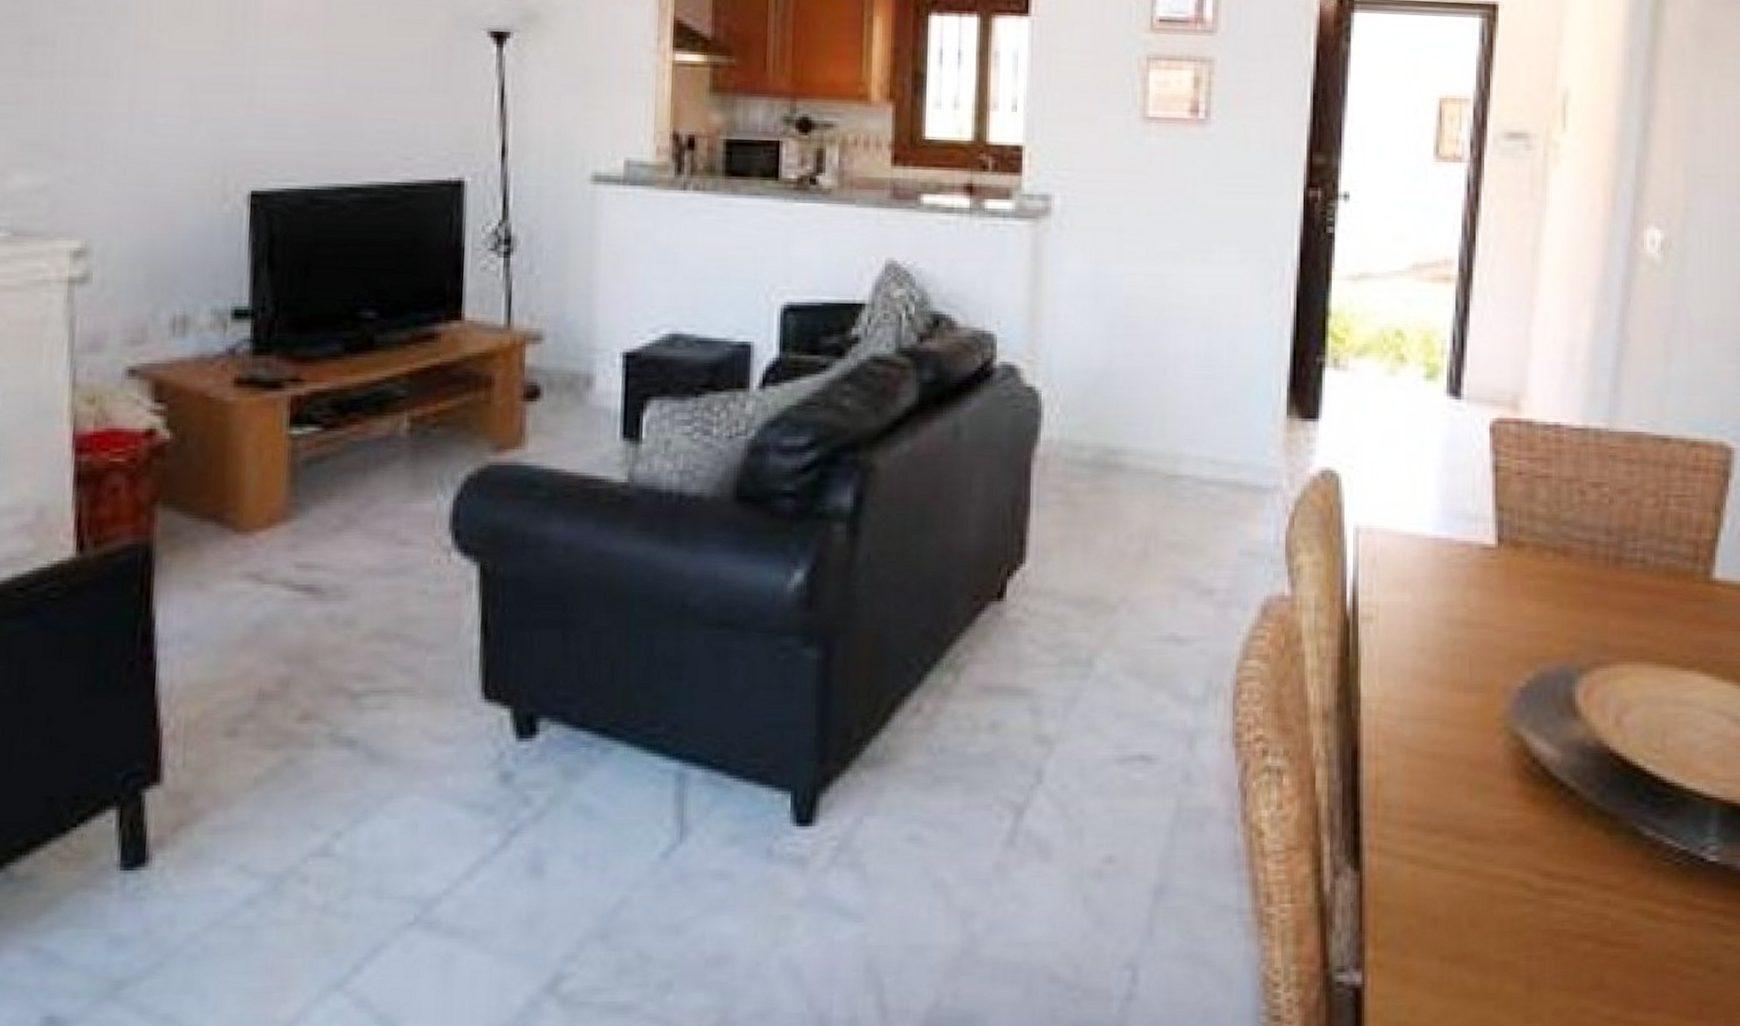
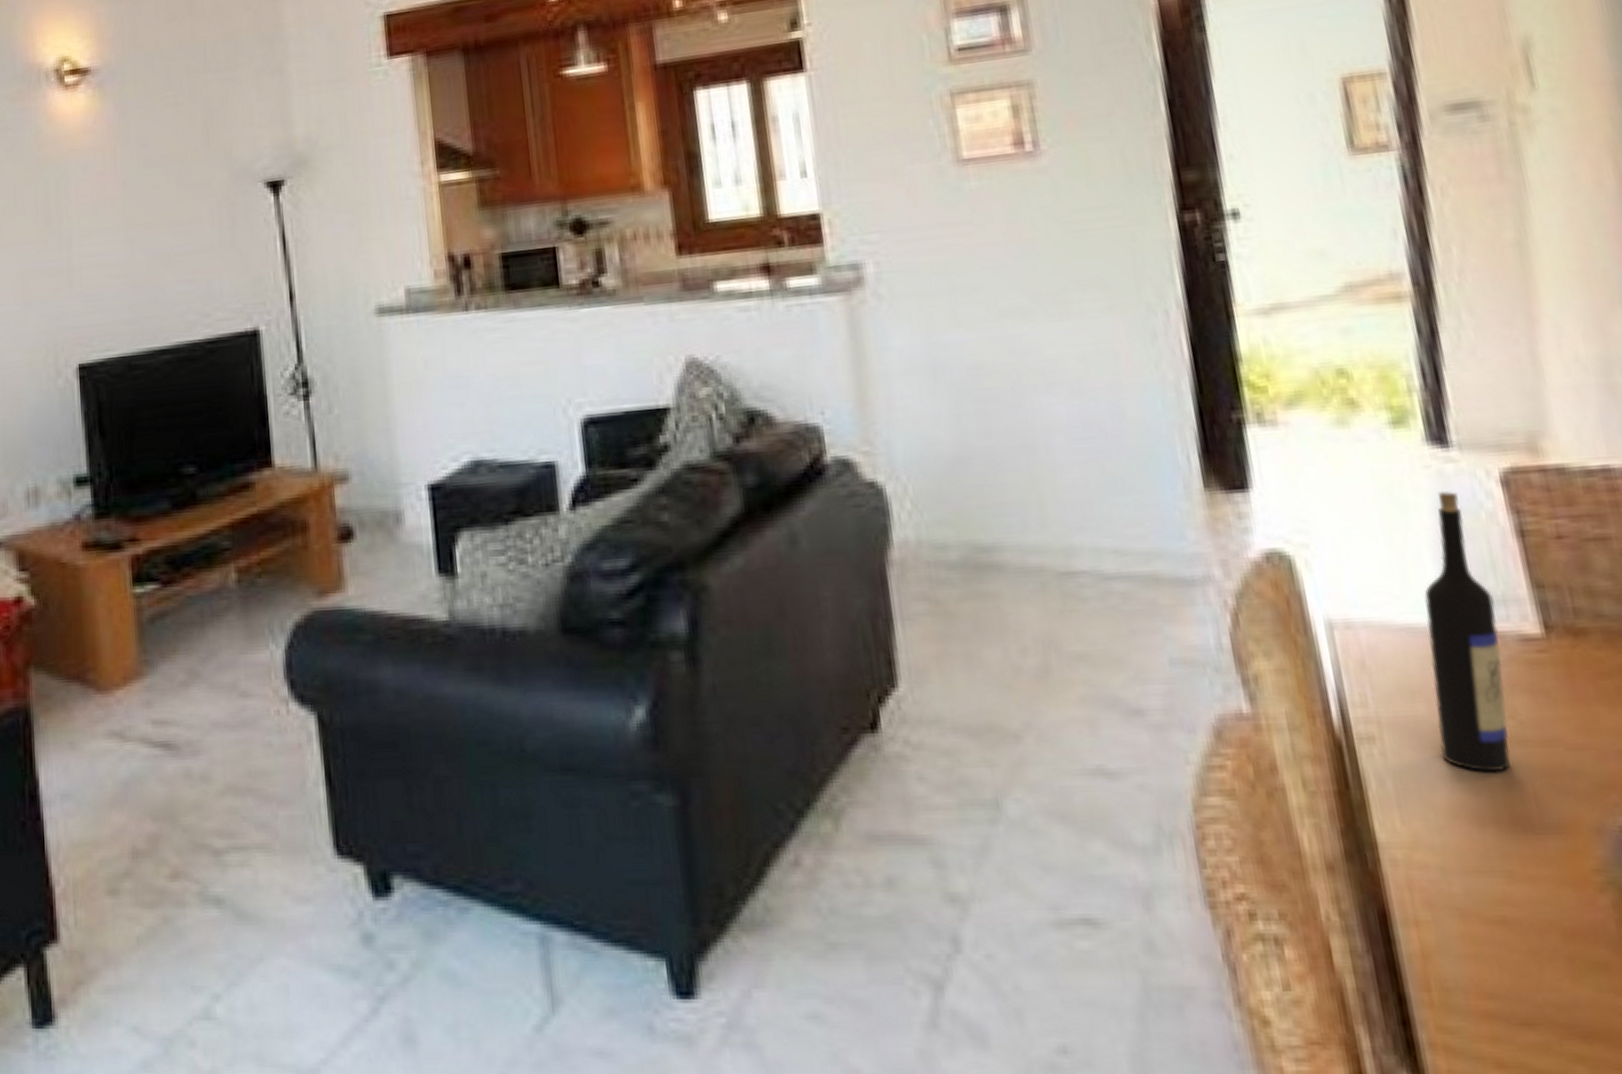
wine bottle: none [1414,432,1469,646] -> present [1424,490,1511,772]

